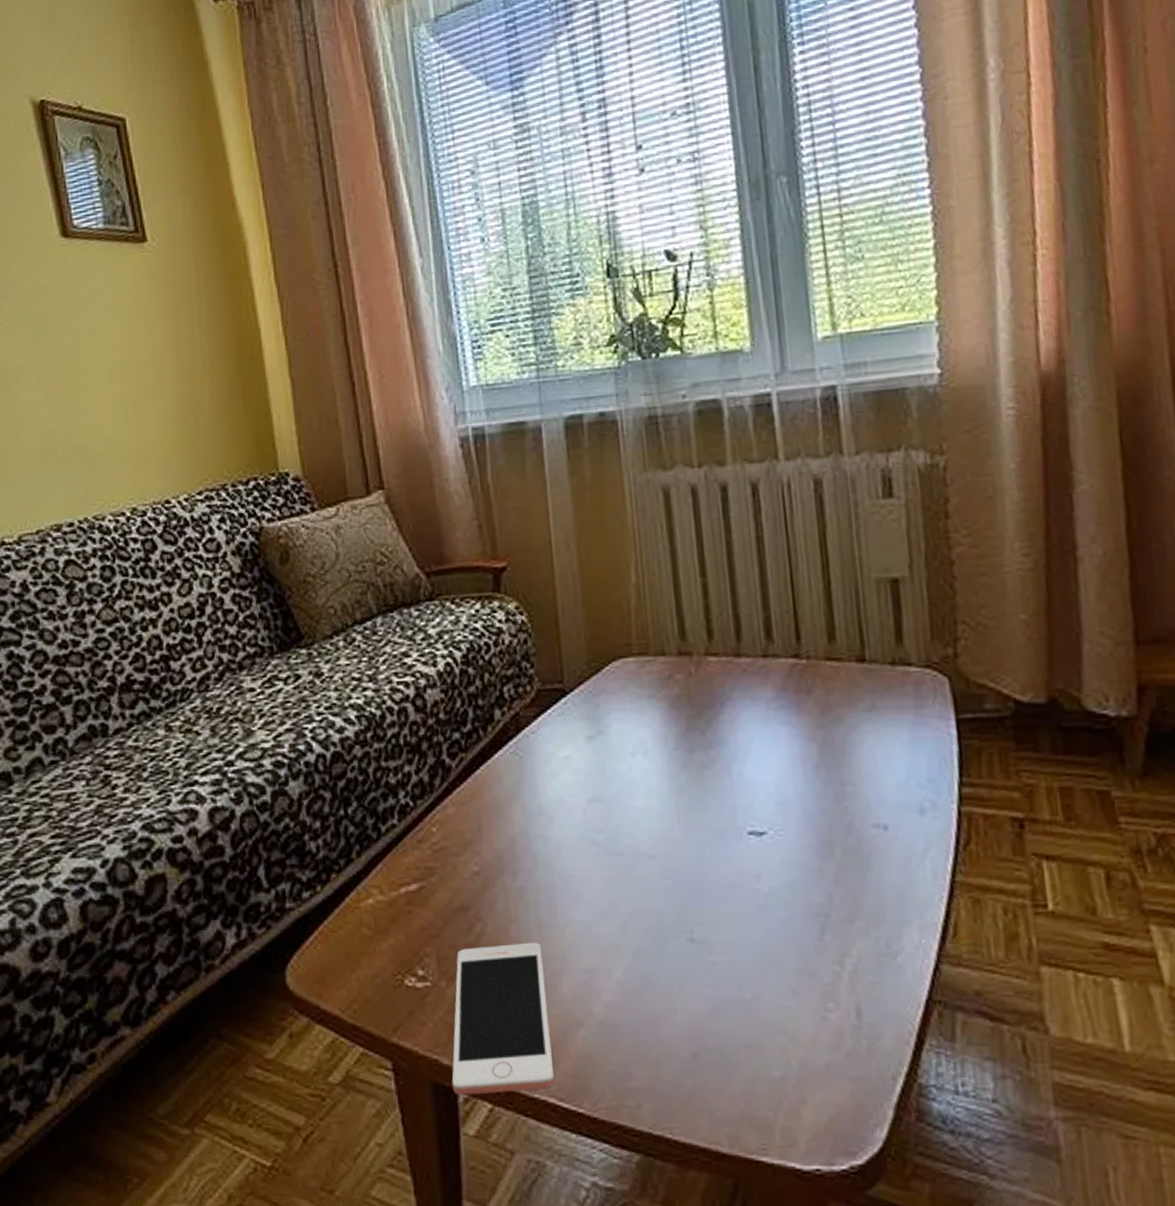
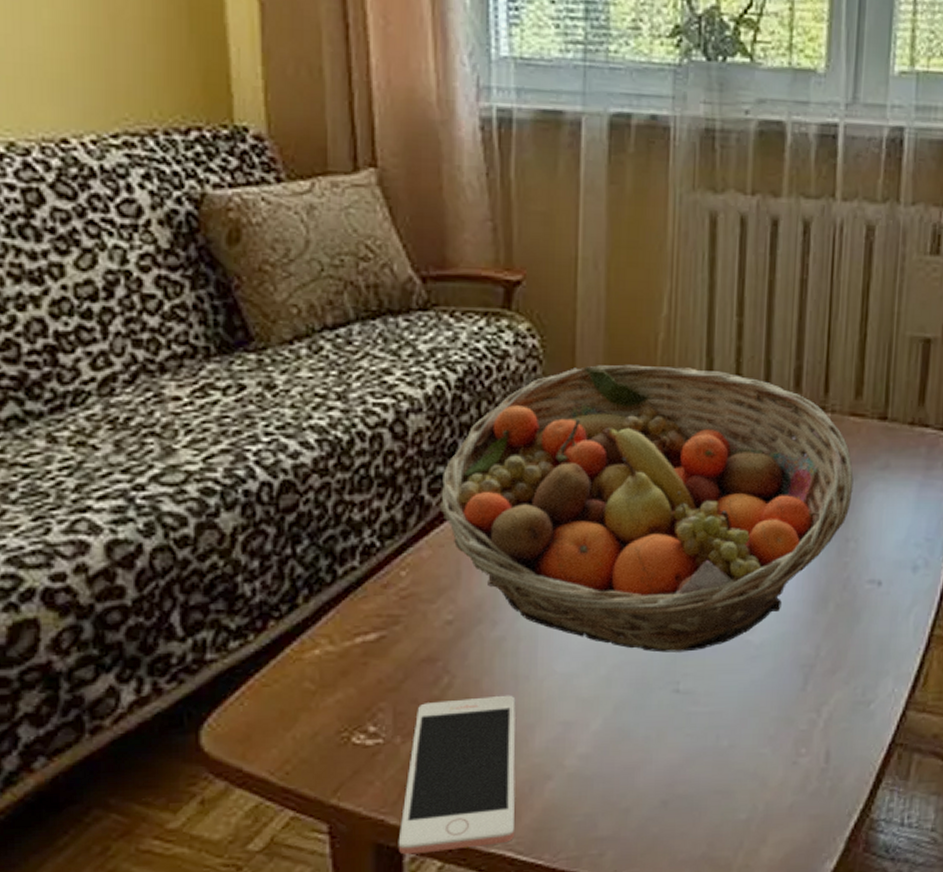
fruit basket: none [458,628,841,901] -> present [439,364,854,653]

